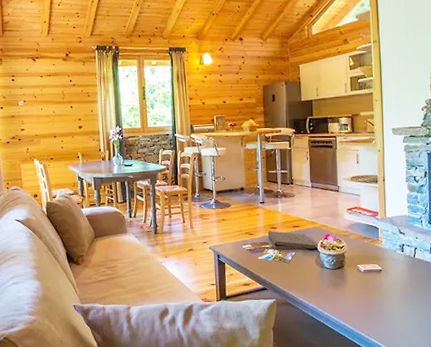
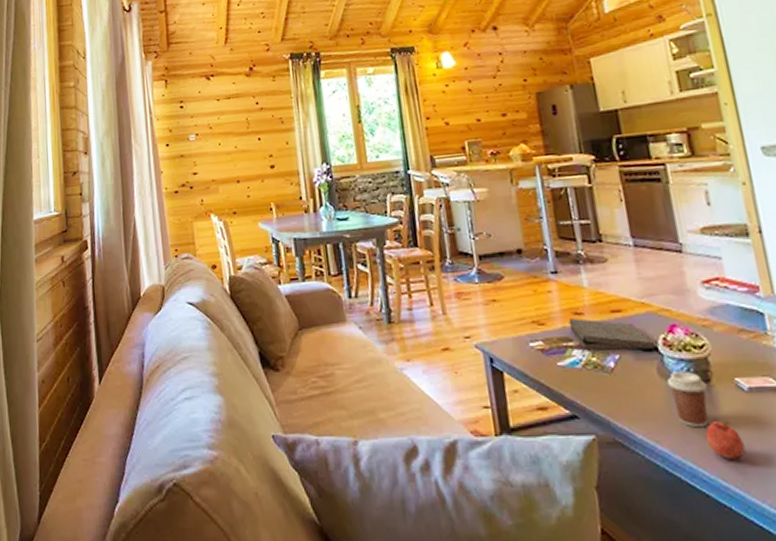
coffee cup: none [320,261,342,293] -> present [666,371,709,428]
apple: none [337,289,357,310] -> present [704,421,745,459]

